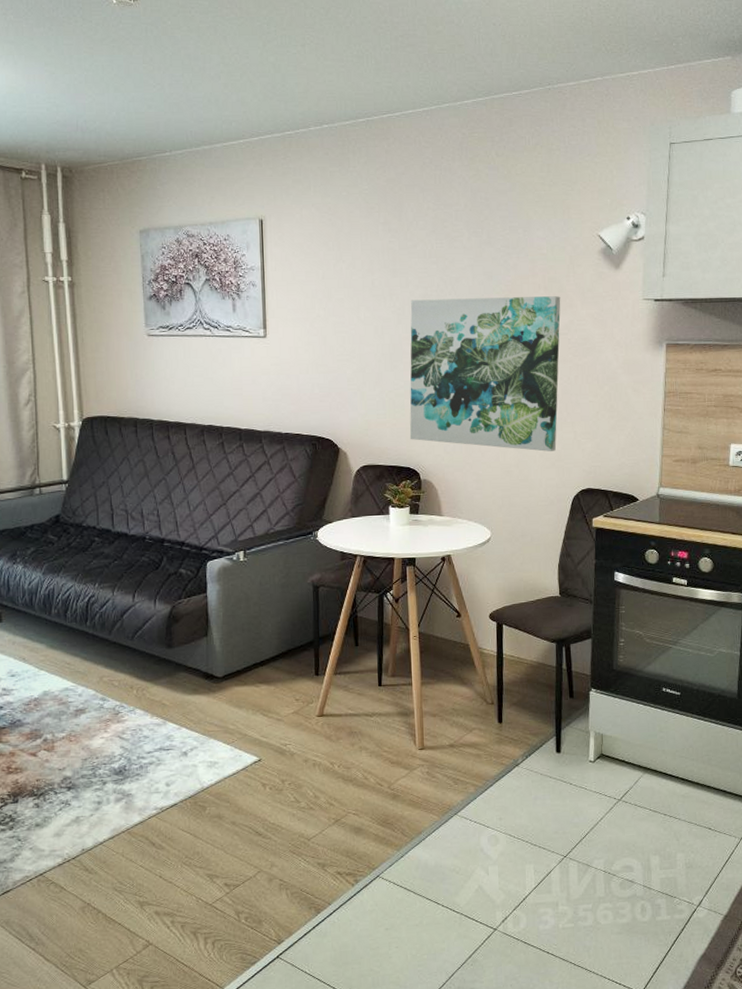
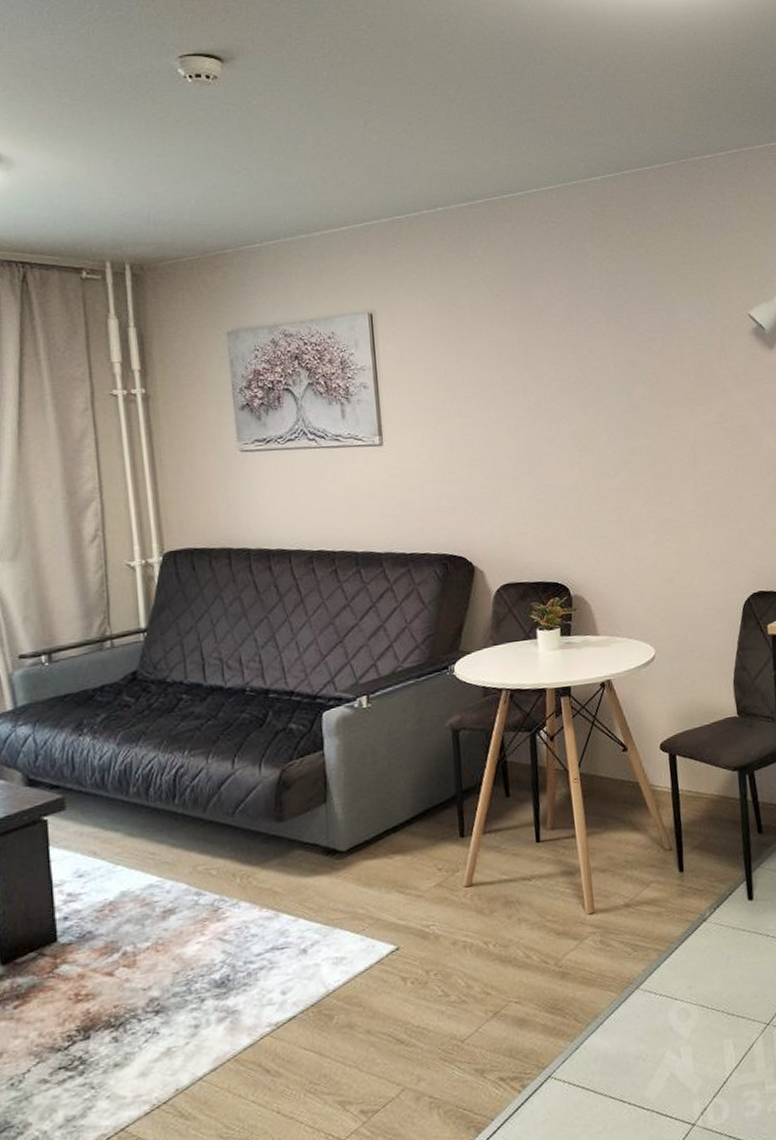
wall art: present [409,296,561,452] -> none [547,382,721,554]

